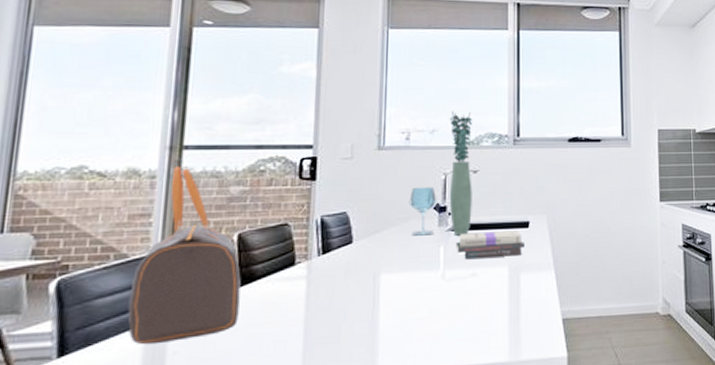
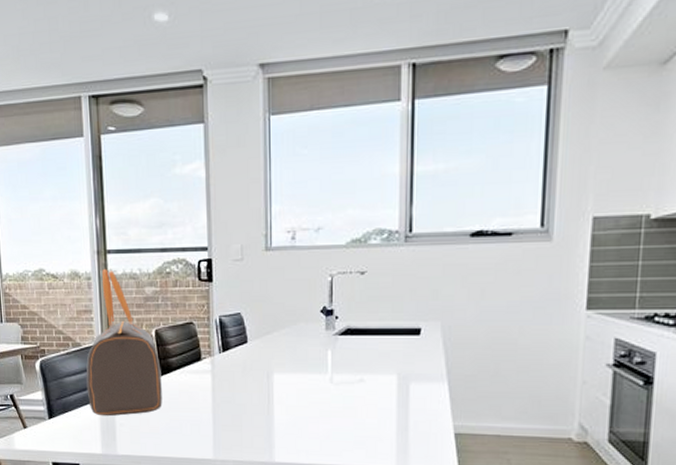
wine glass: present [409,186,437,236] -> none [296,289,324,339]
vase: present [449,111,473,236] -> none [335,205,360,340]
books: present [455,230,524,260] -> none [343,337,415,365]

